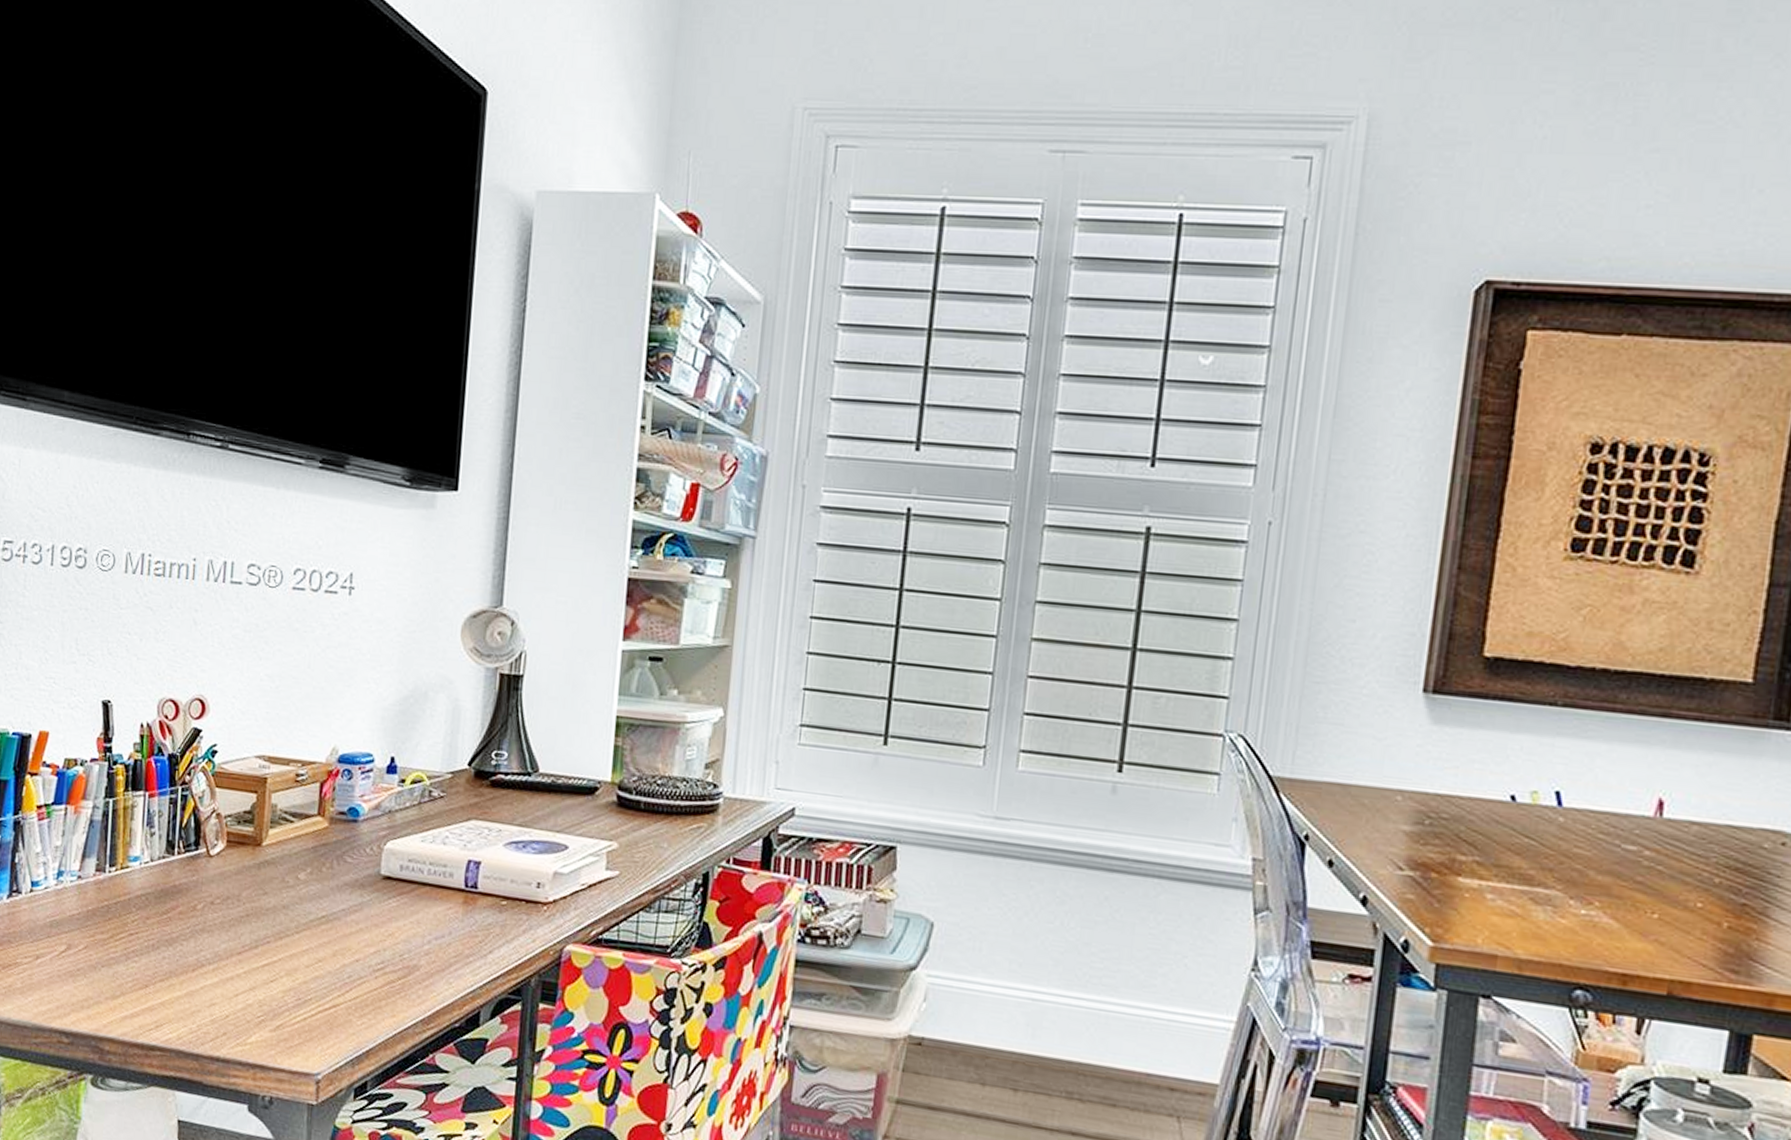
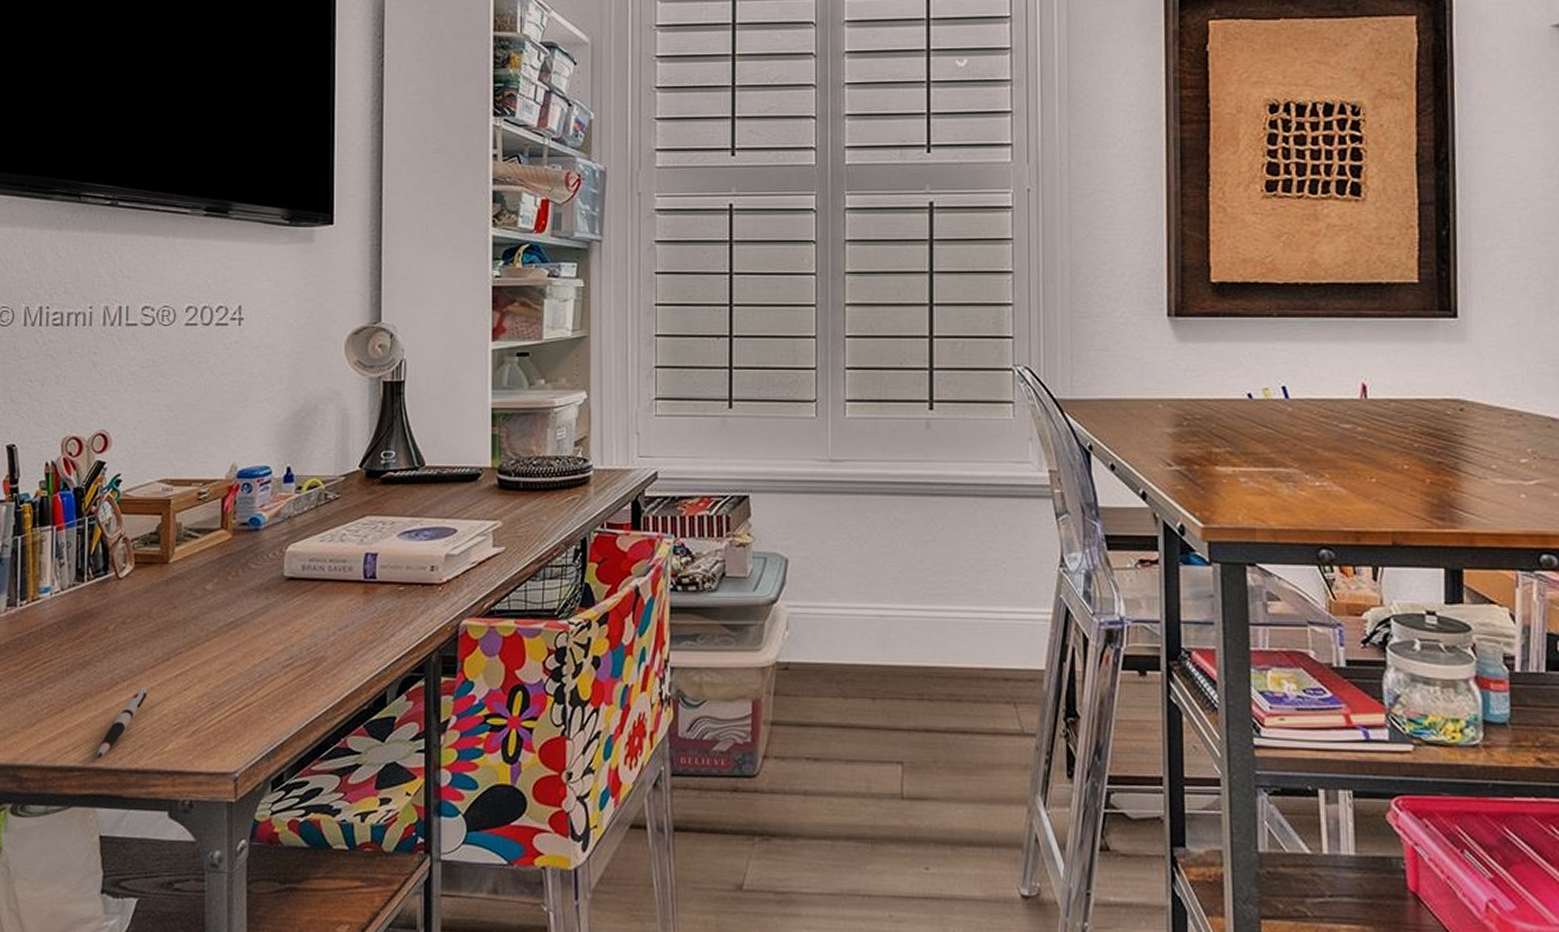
pen: none [178,973,234,1041] -> present [96,688,148,758]

